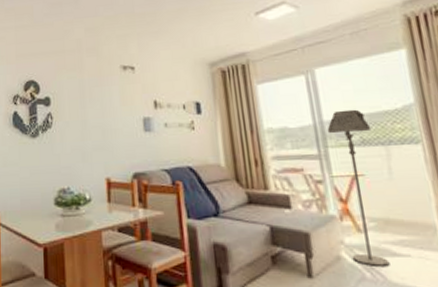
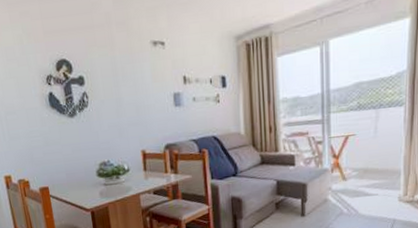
floor lamp: present [327,109,390,266] -> none [332,77,368,205]

